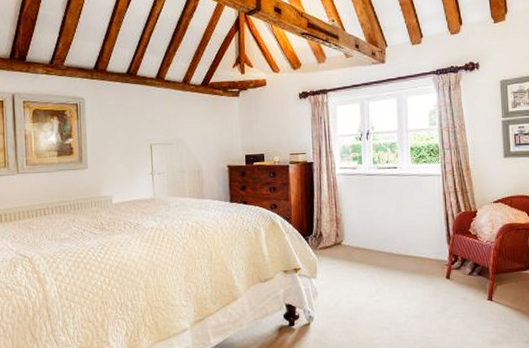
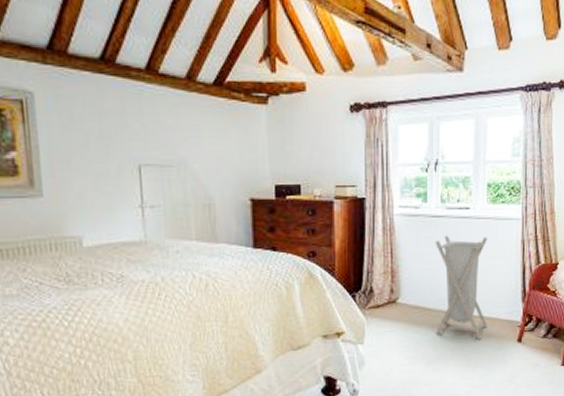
laundry hamper: none [371,189,419,276] -> present [436,235,488,340]

